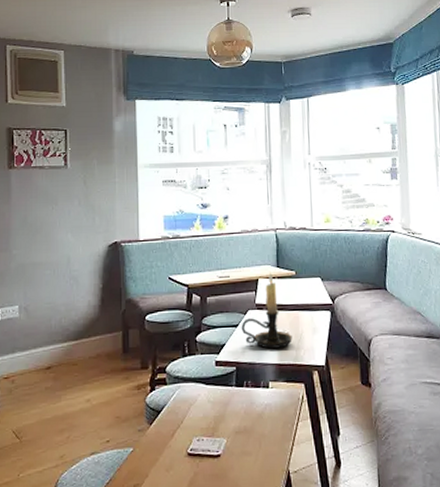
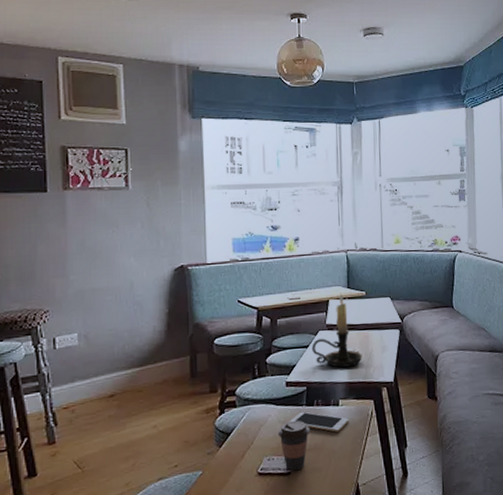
coffee cup: none [207,401,240,454] -> present [277,420,311,471]
cell phone: none [218,392,280,416] -> present [289,411,350,432]

